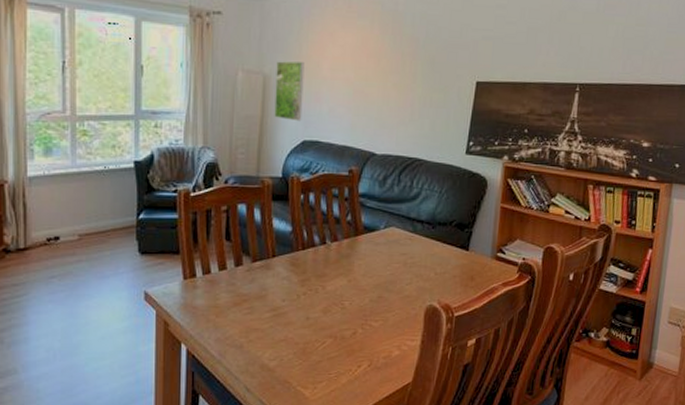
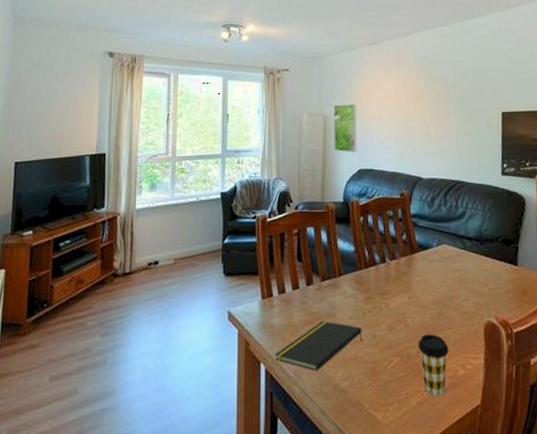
notepad: none [198,302,294,351] -> present [275,321,362,371]
coffee cup: none [353,316,386,375] -> present [418,334,449,396]

